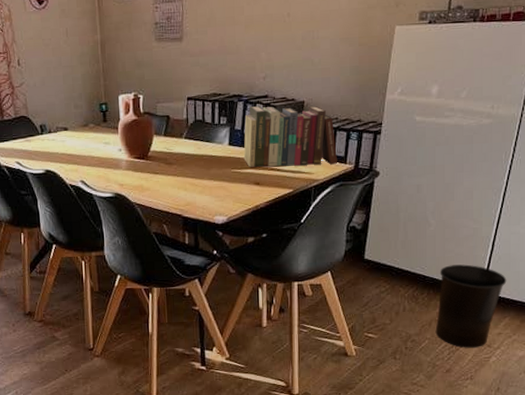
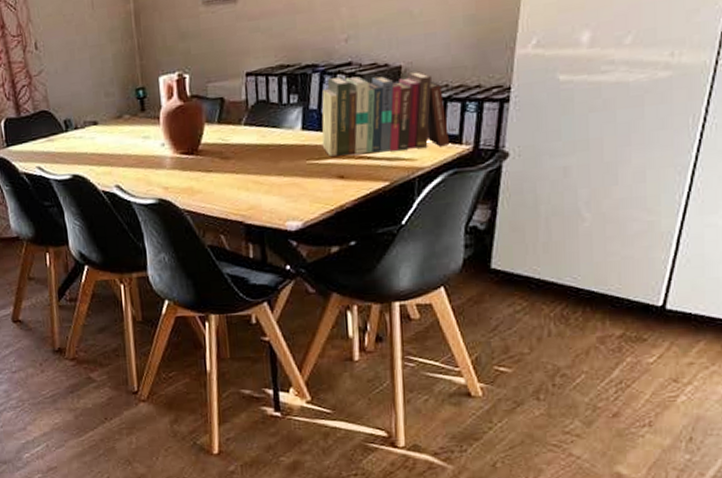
waste bin: present [435,264,507,348] -> none [595,271,700,384]

